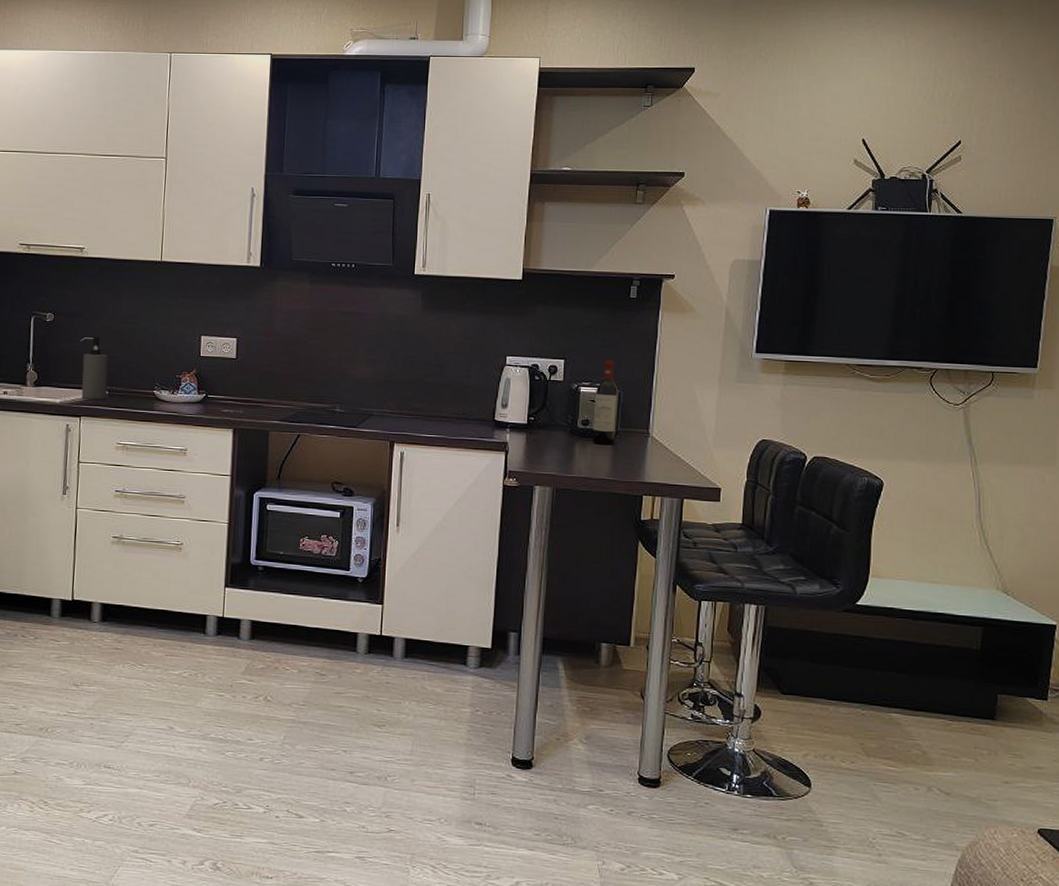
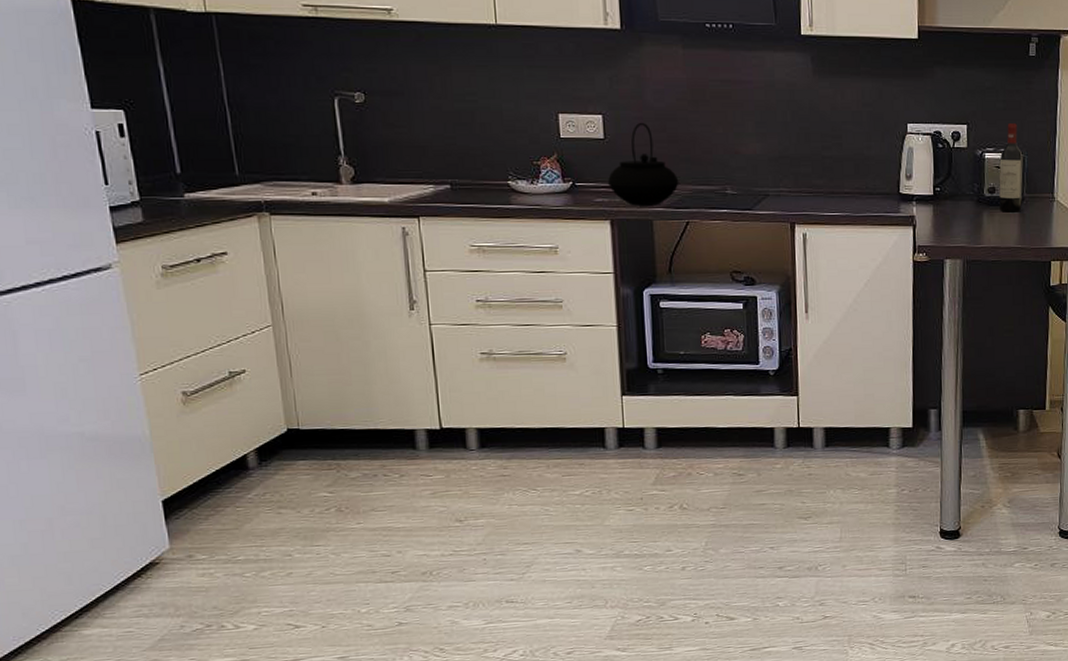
soap dispenser: present [79,337,109,401] -> none [404,120,450,197]
teapot: none [235,345,295,419] -> present [608,122,679,206]

